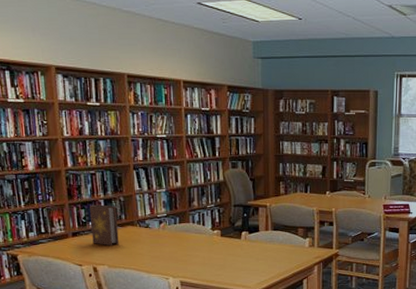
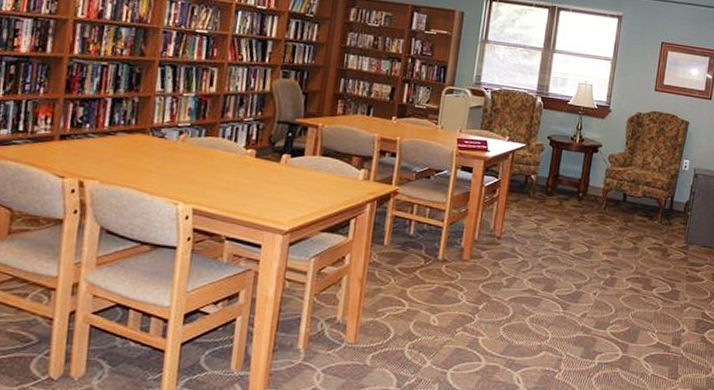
book: present [90,204,119,246] -> none [85,103,127,157]

